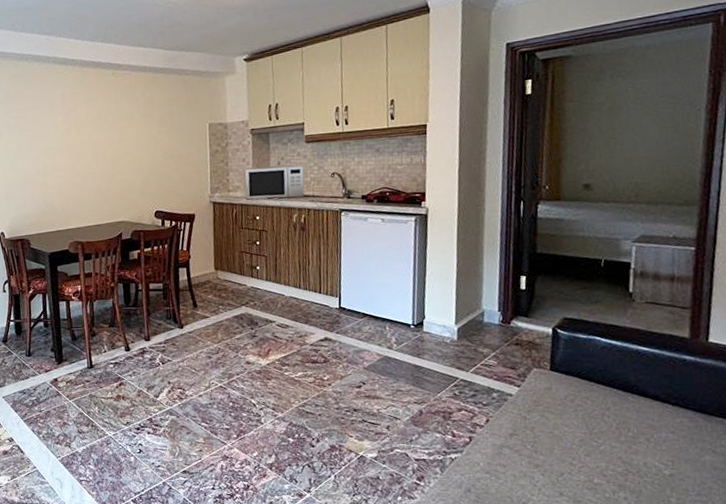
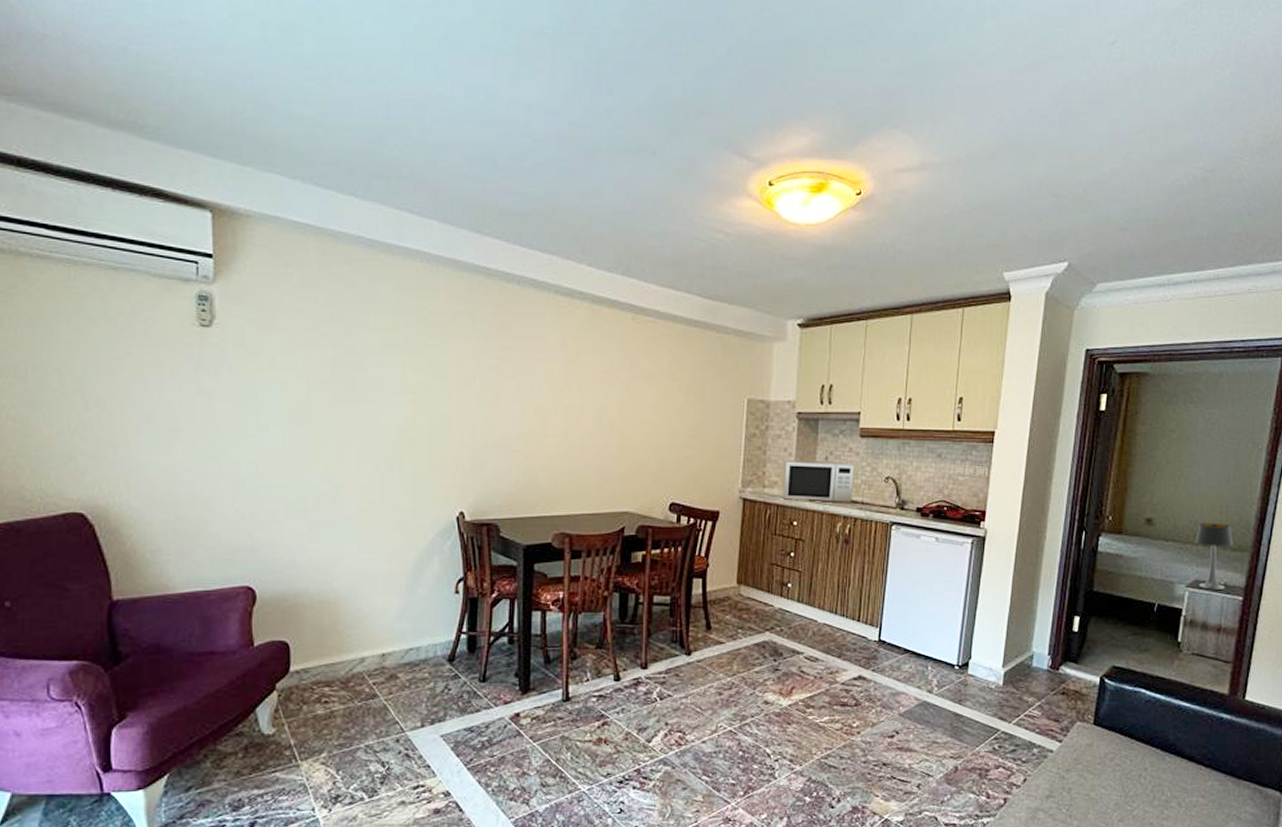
table lamp: none [637,181,679,243] -> present [1194,523,1234,590]

